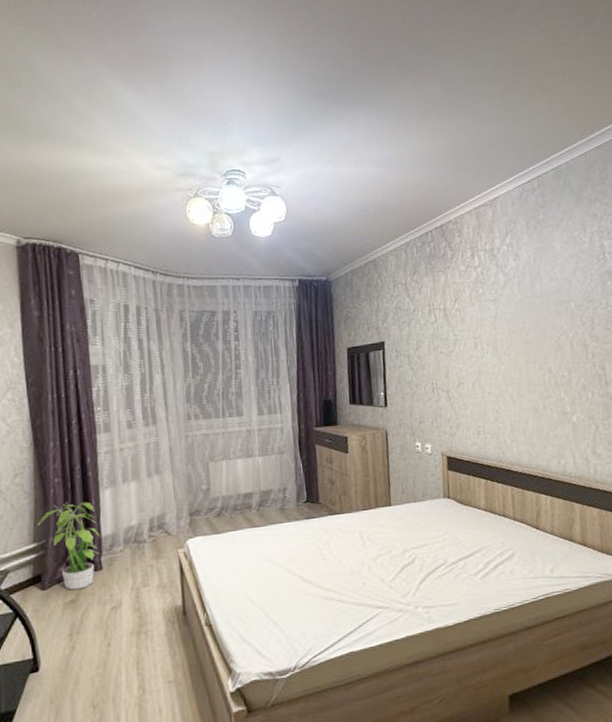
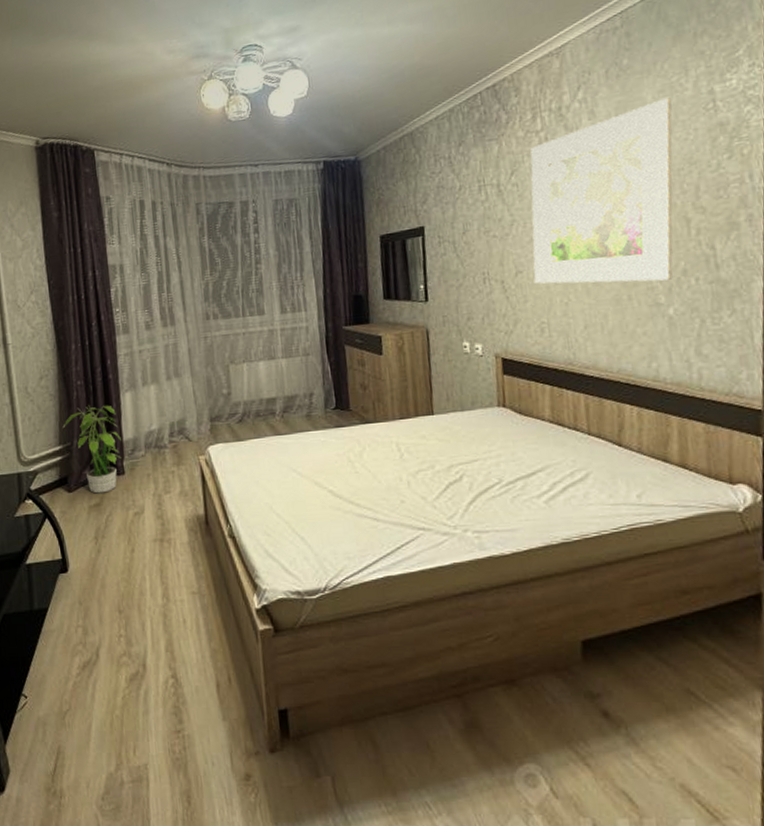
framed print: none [470,248,576,394] -> present [530,98,673,284]

